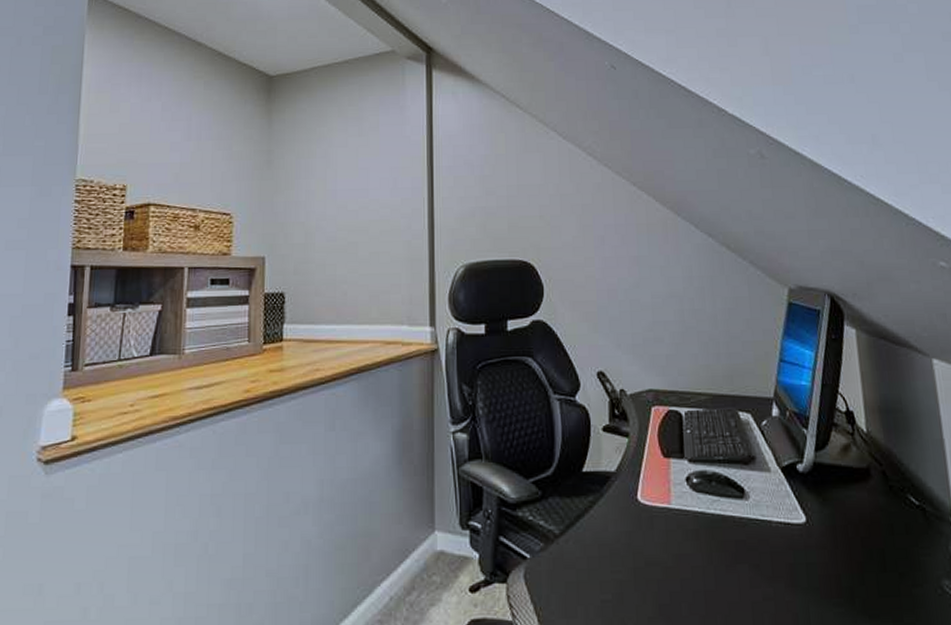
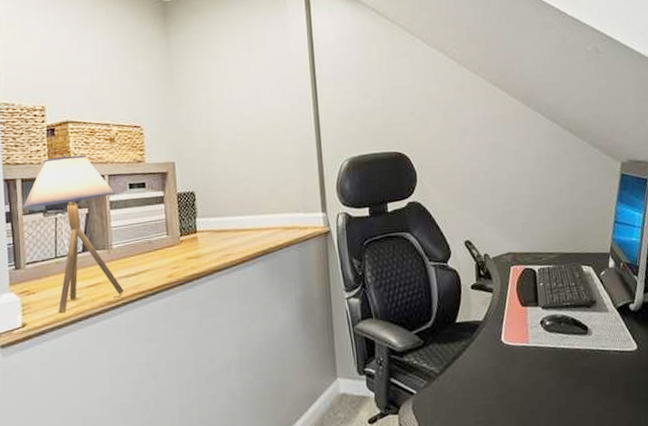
table lamp: none [87,239,196,427] -> present [21,153,124,314]

